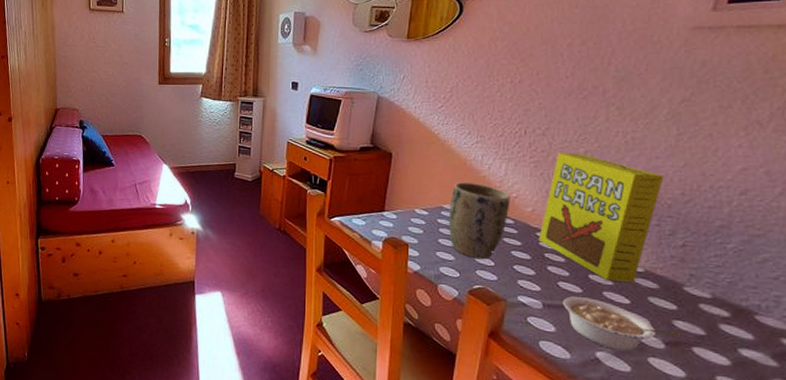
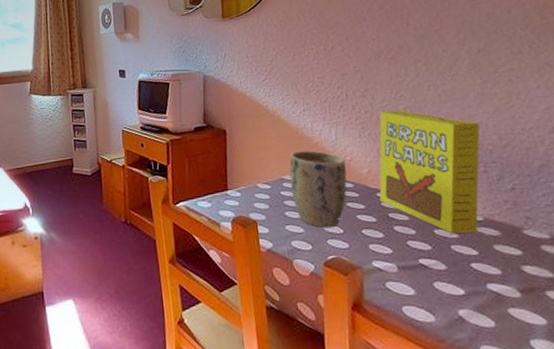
legume: present [562,296,680,351] -> none [415,254,531,306]

